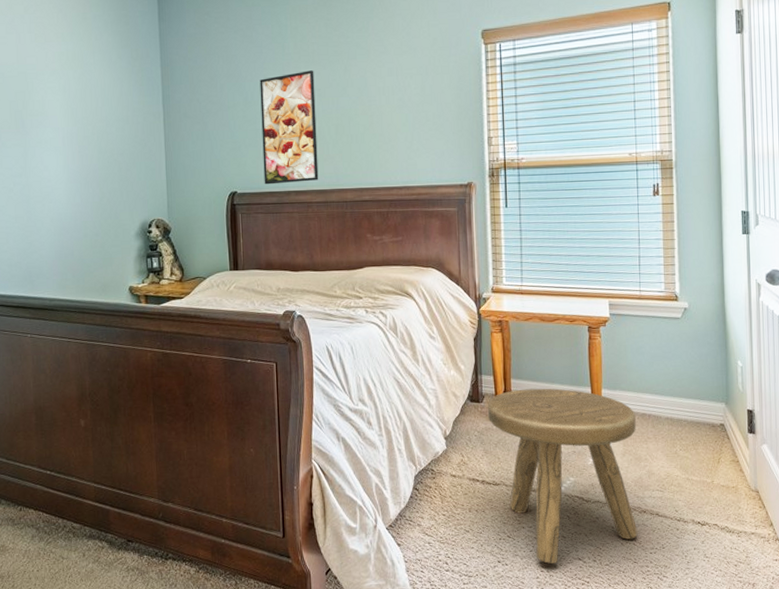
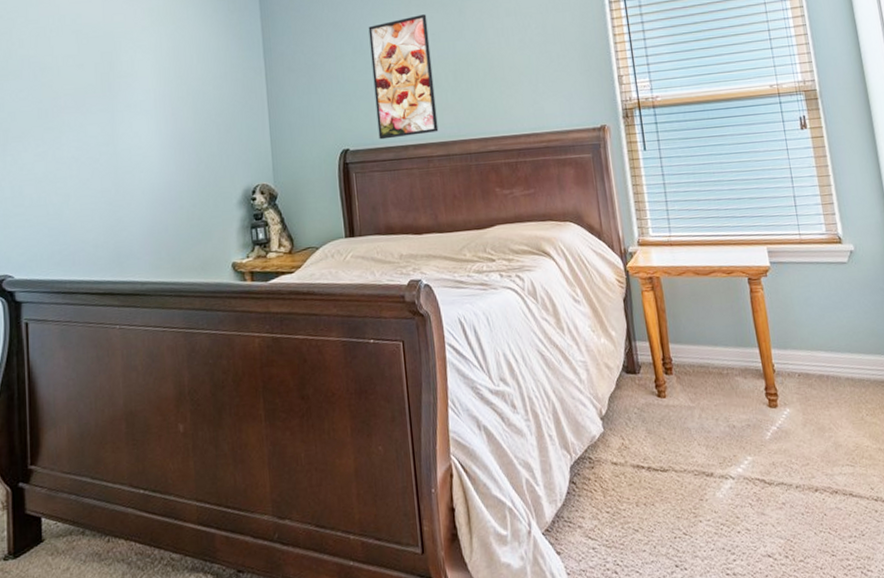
stool: present [488,388,638,564] -> none [646,351,832,564]

